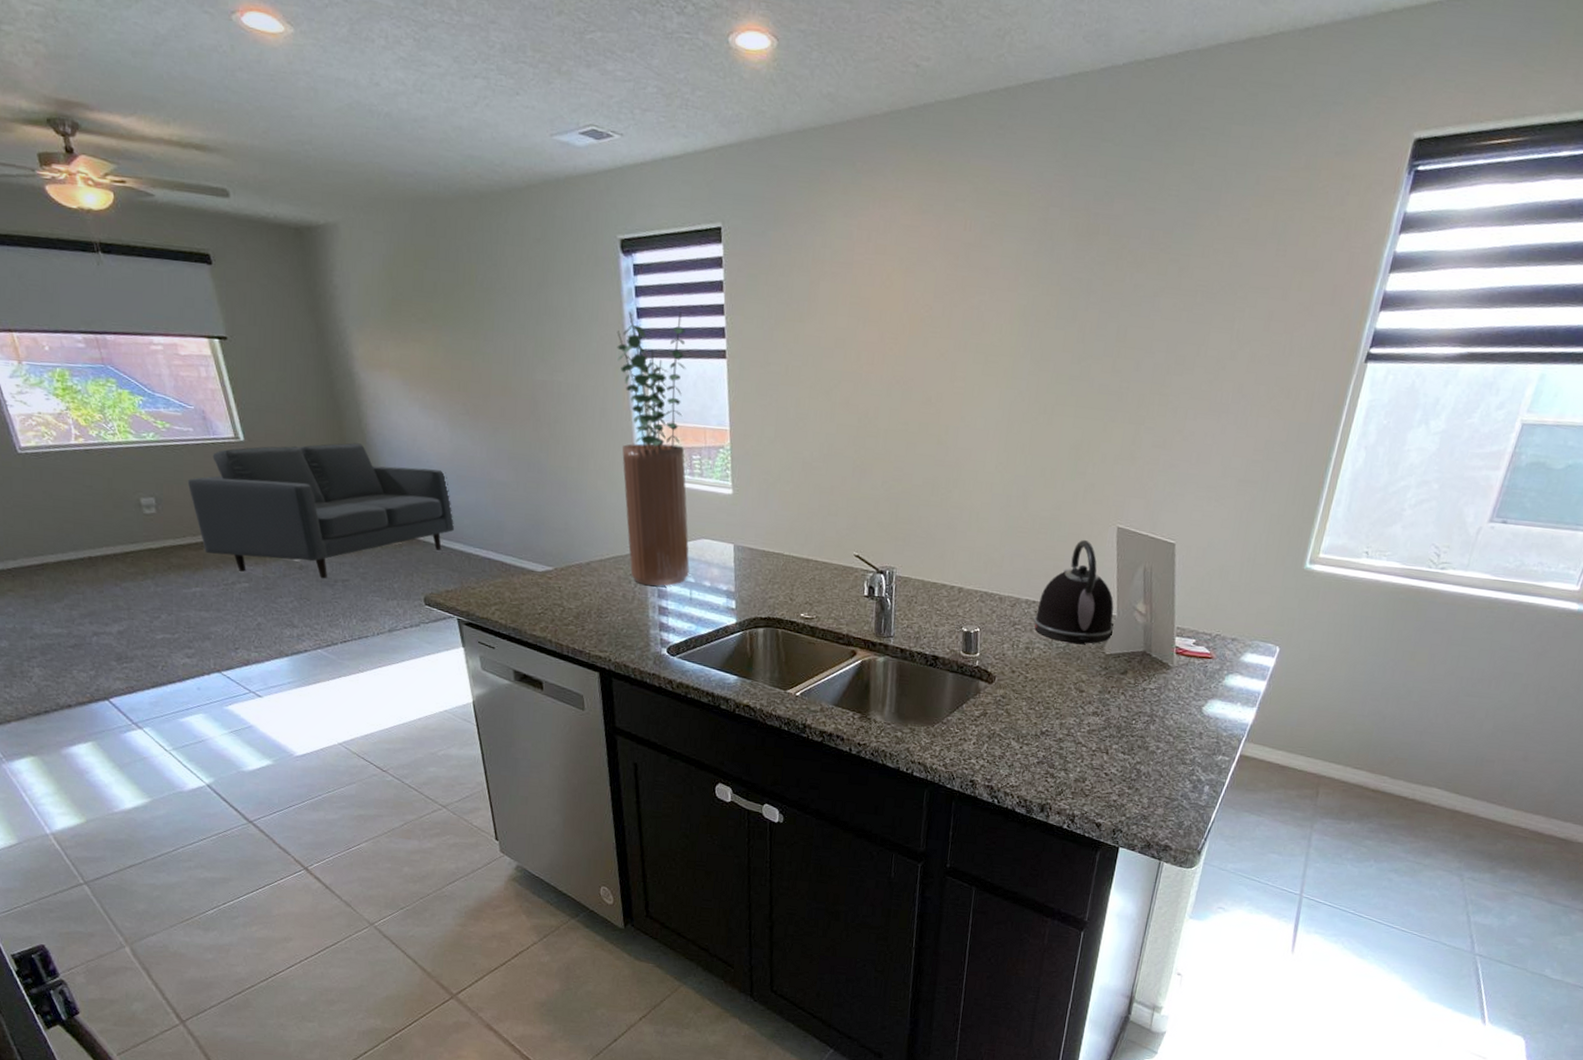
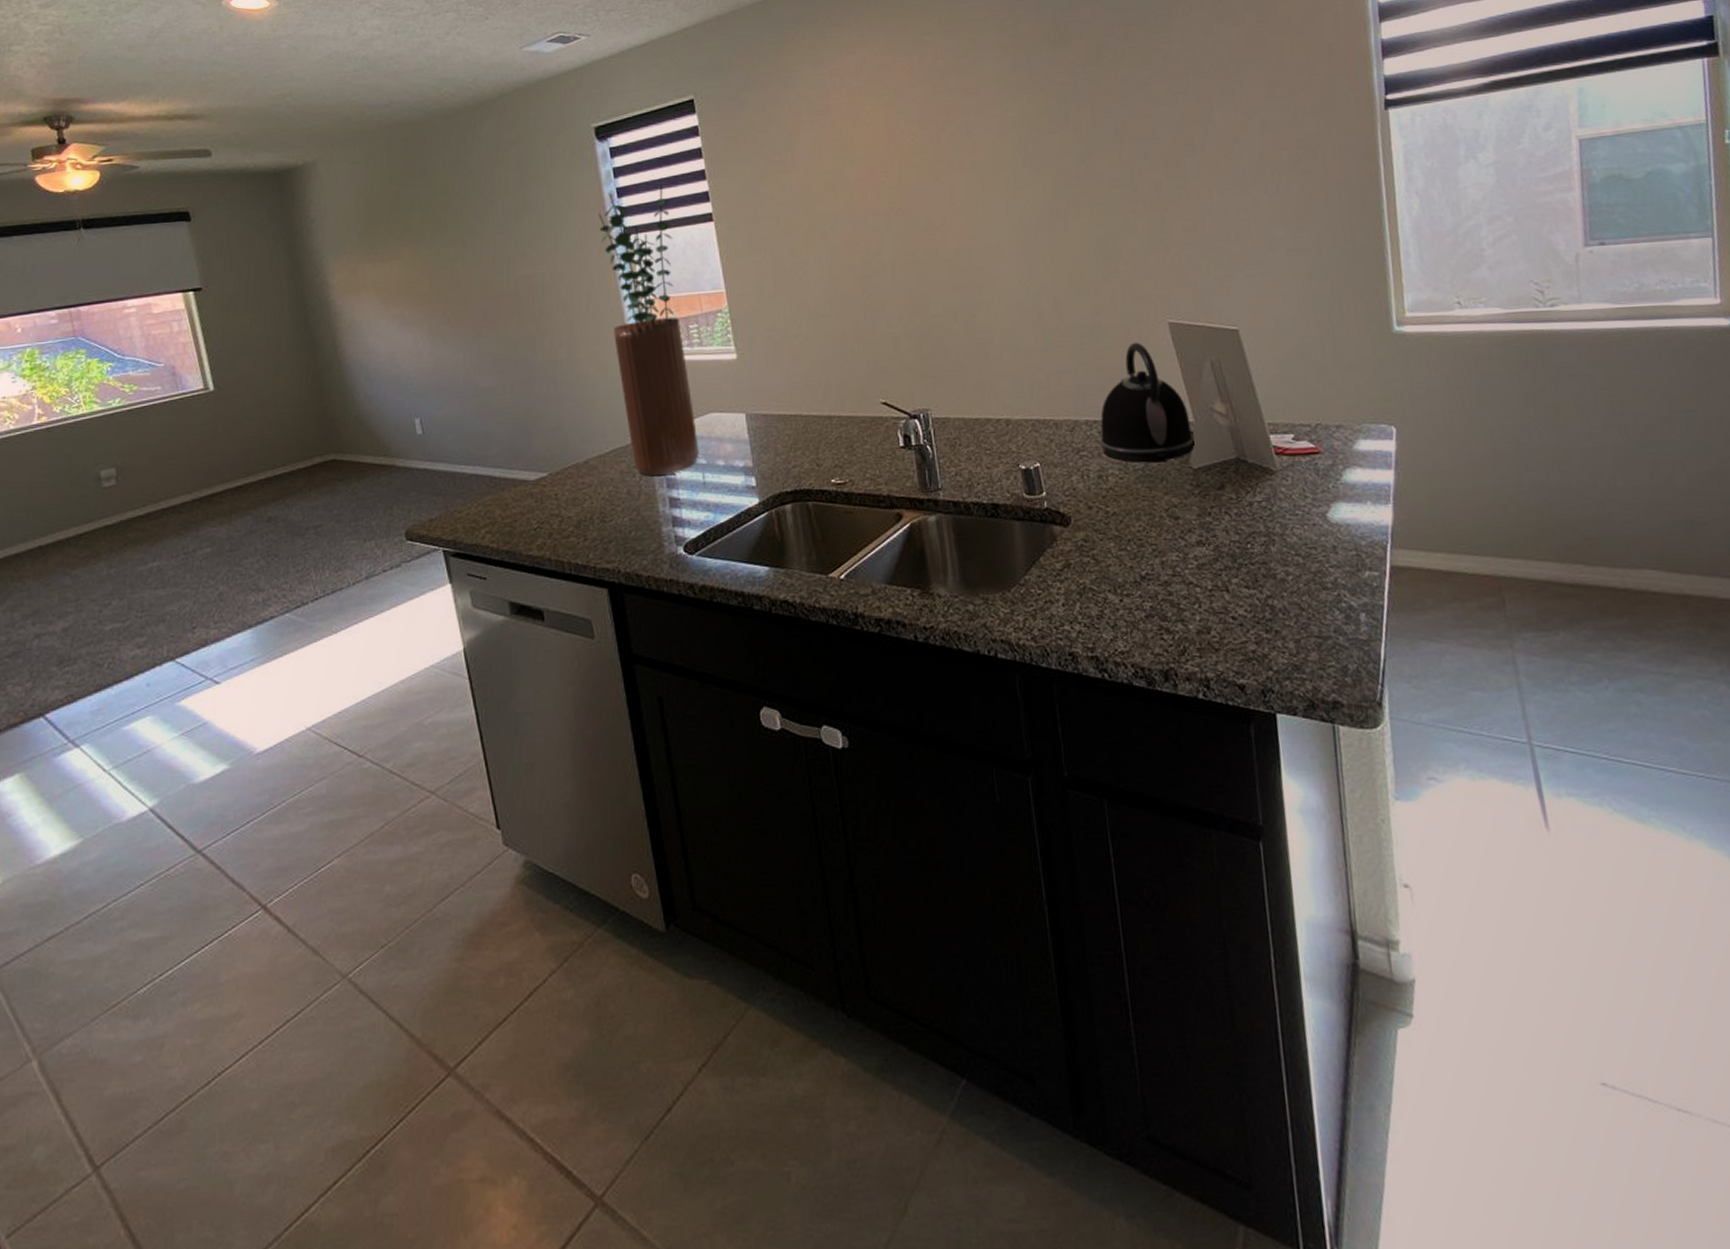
sofa: present [187,442,454,579] -> none [151,372,437,537]

